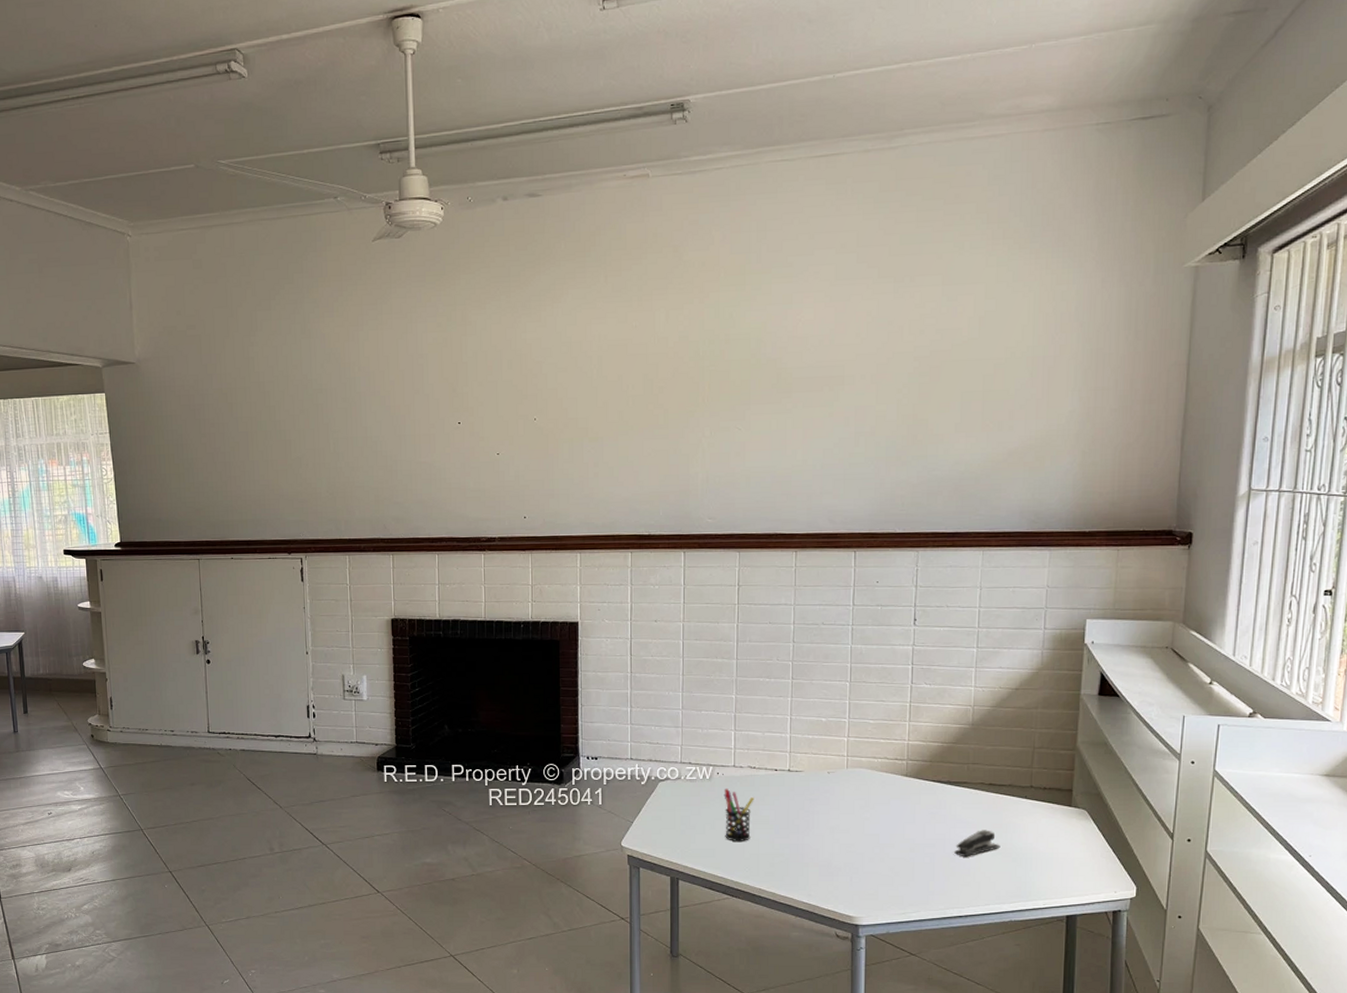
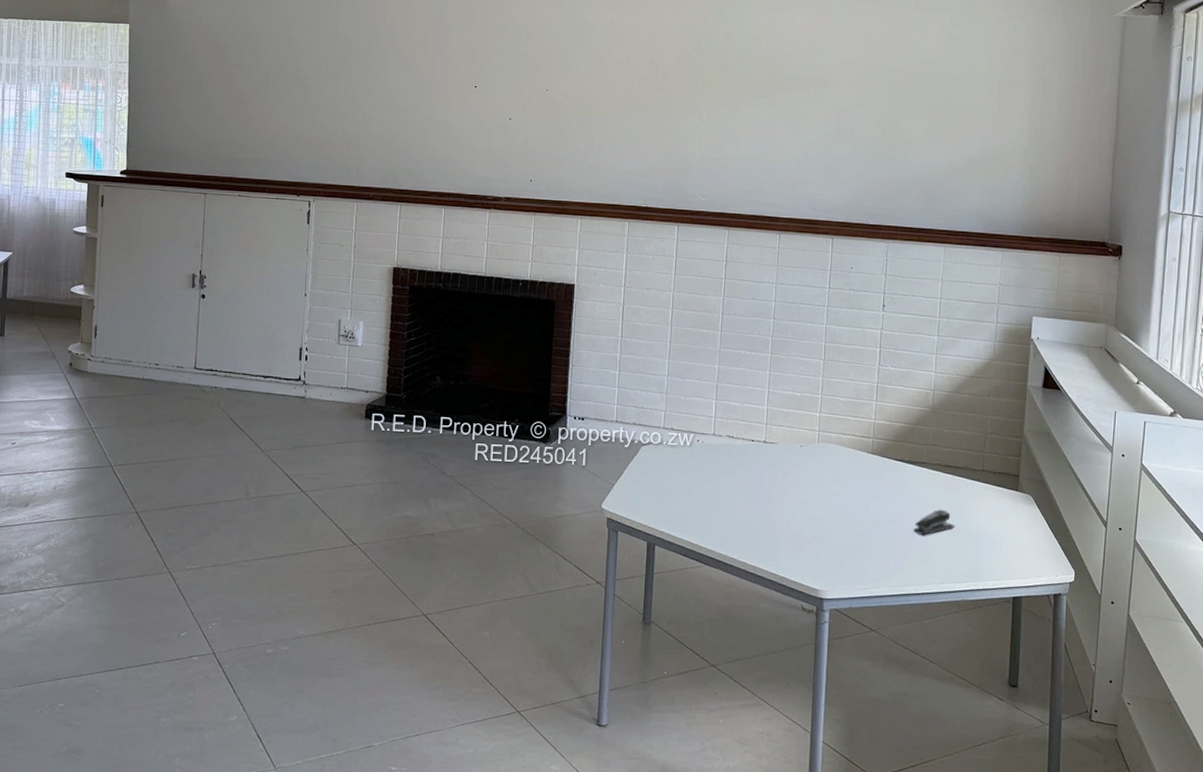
pen holder: present [724,788,755,841] -> none [701,456,731,510]

